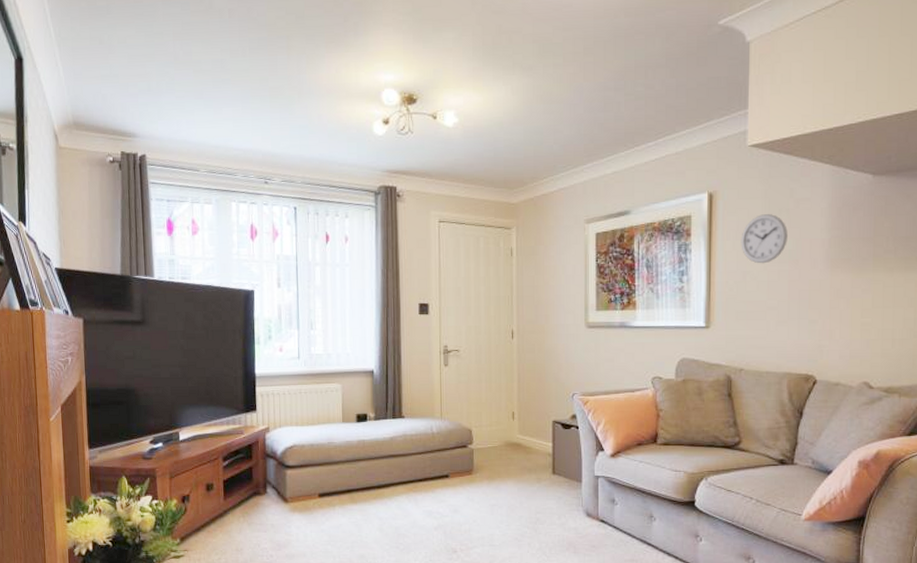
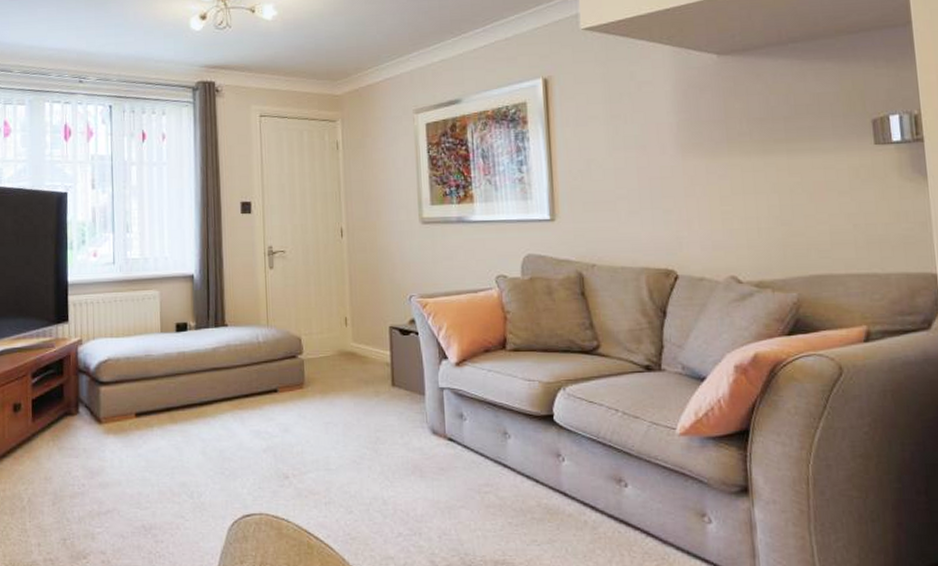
wall clock: present [741,214,788,264] -> none [581,98,632,151]

